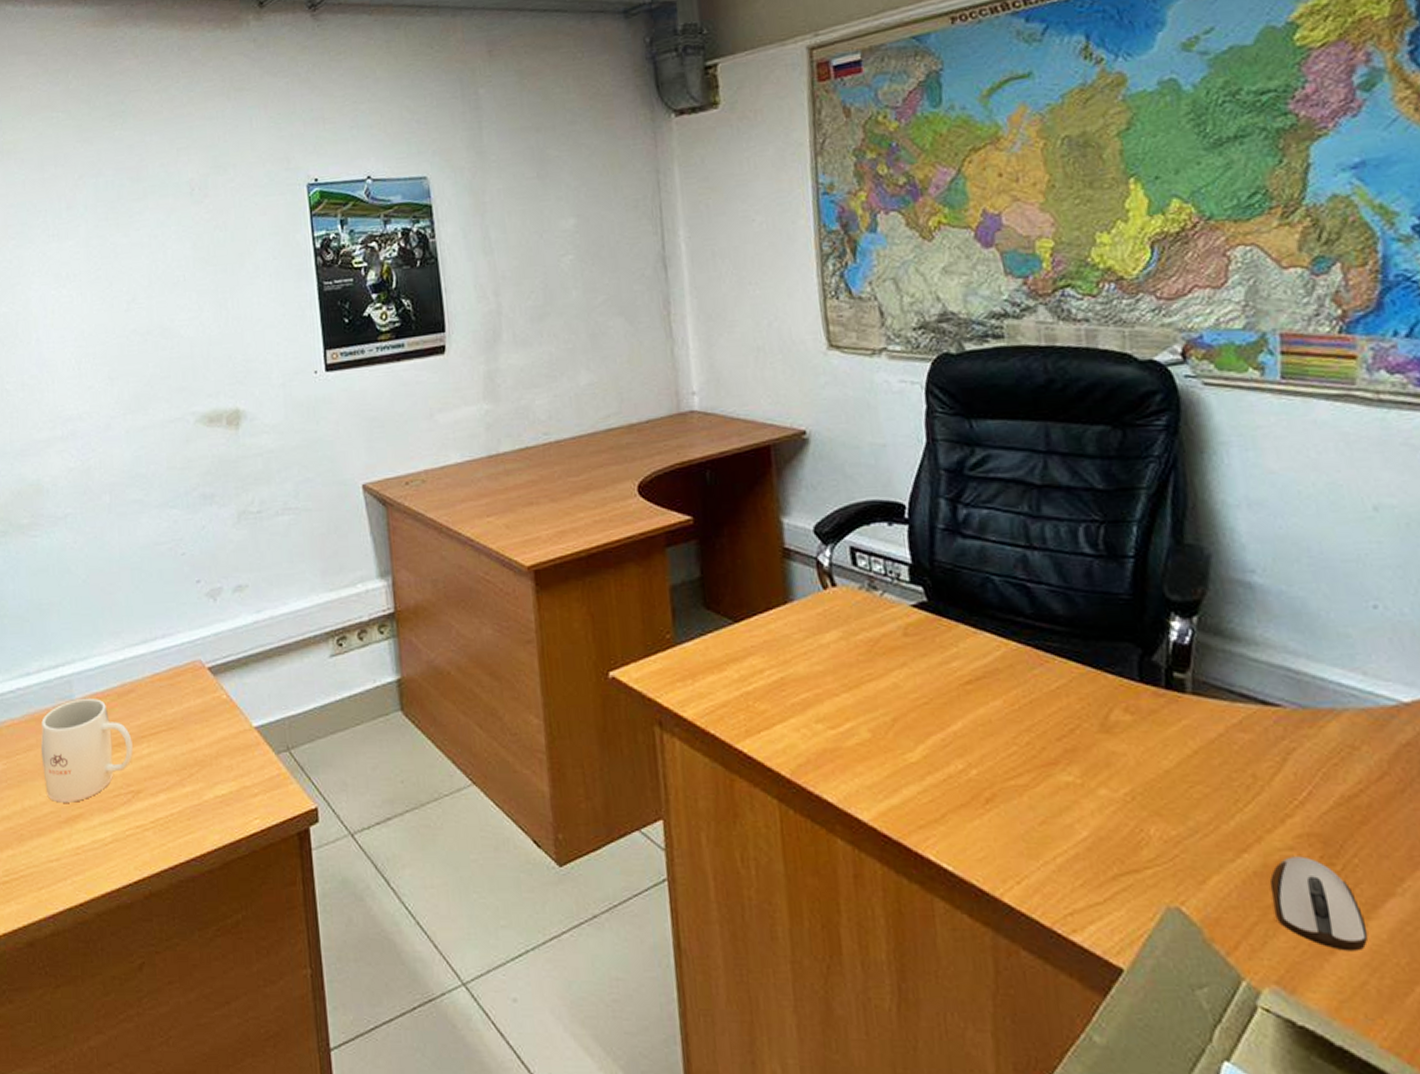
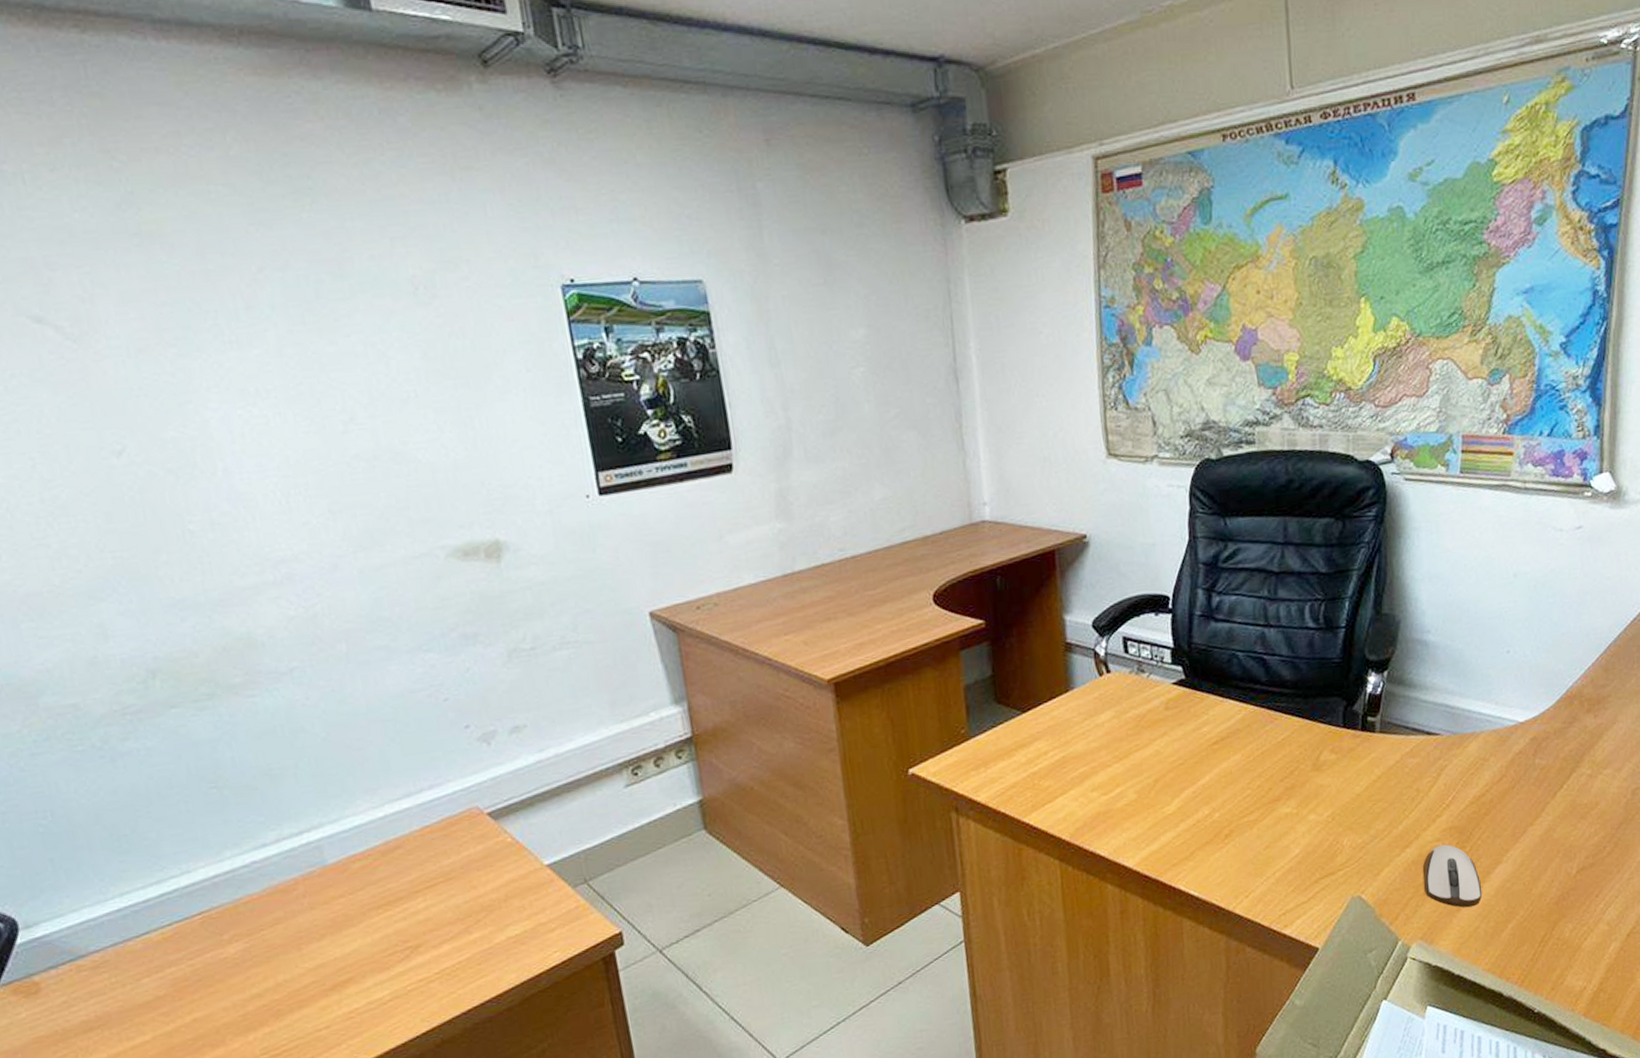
mug: present [40,697,133,803] -> none [288,860,407,972]

